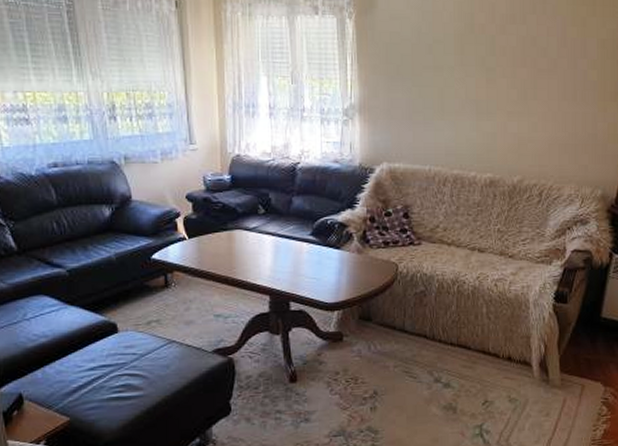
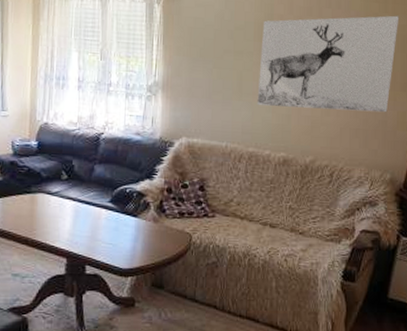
wall art: none [460,19,609,125] -> present [257,15,399,113]

